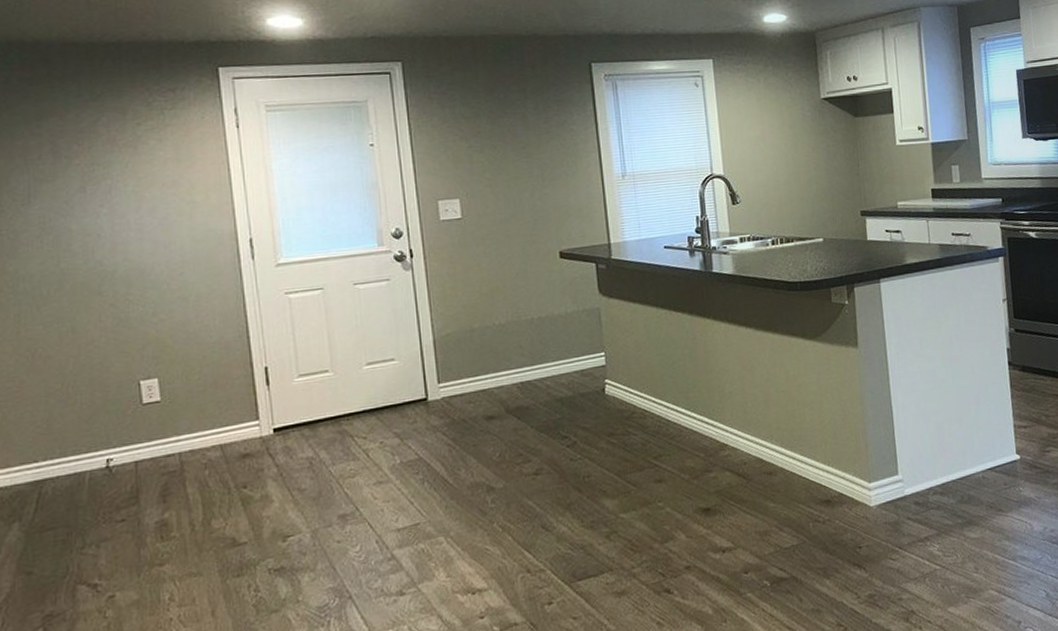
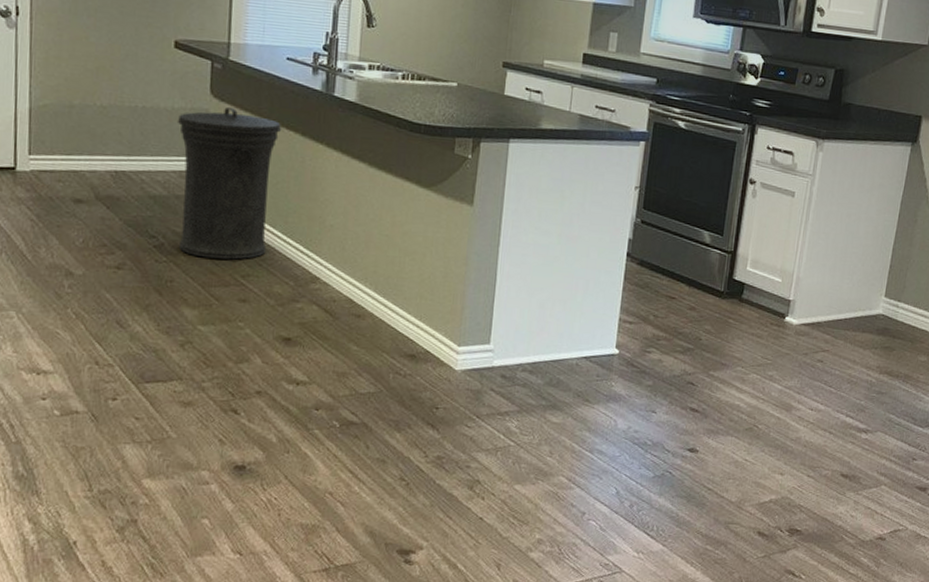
trash can: none [572,302,674,448] -> present [177,108,282,260]

